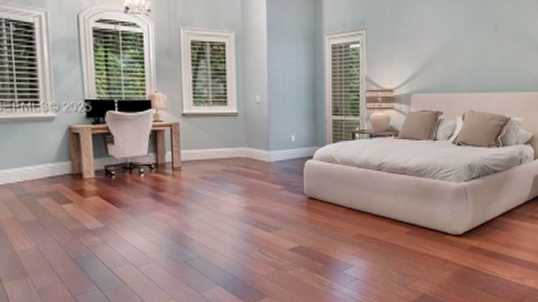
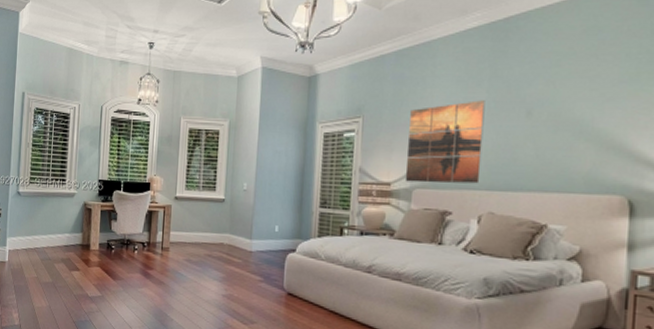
wall art: none [404,15,464,88] -> present [405,100,485,184]

